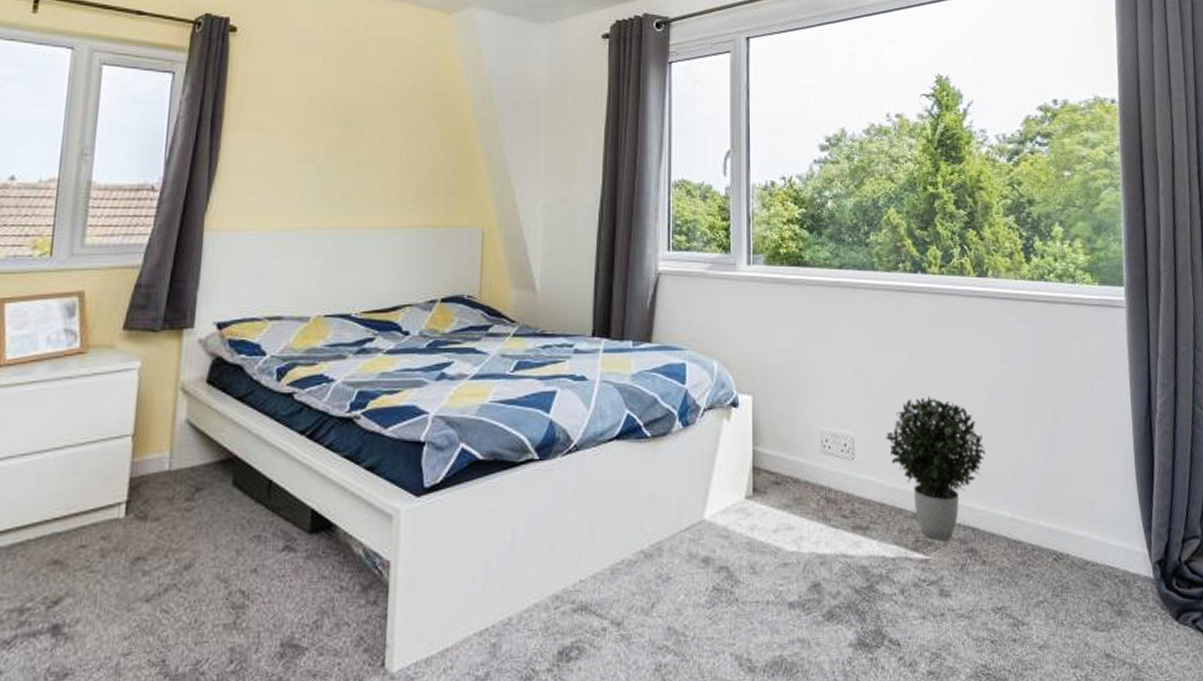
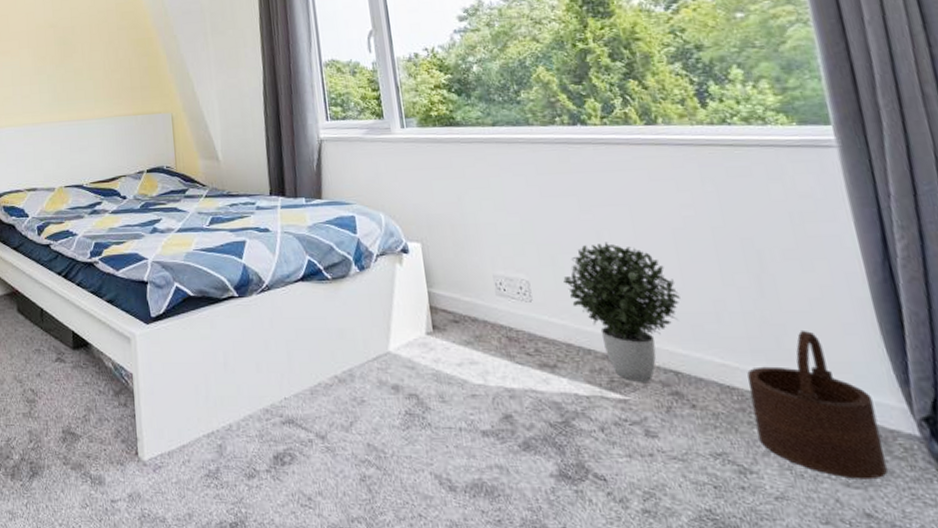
wooden bucket: none [1031,482,1126,623] -> present [747,329,887,480]

